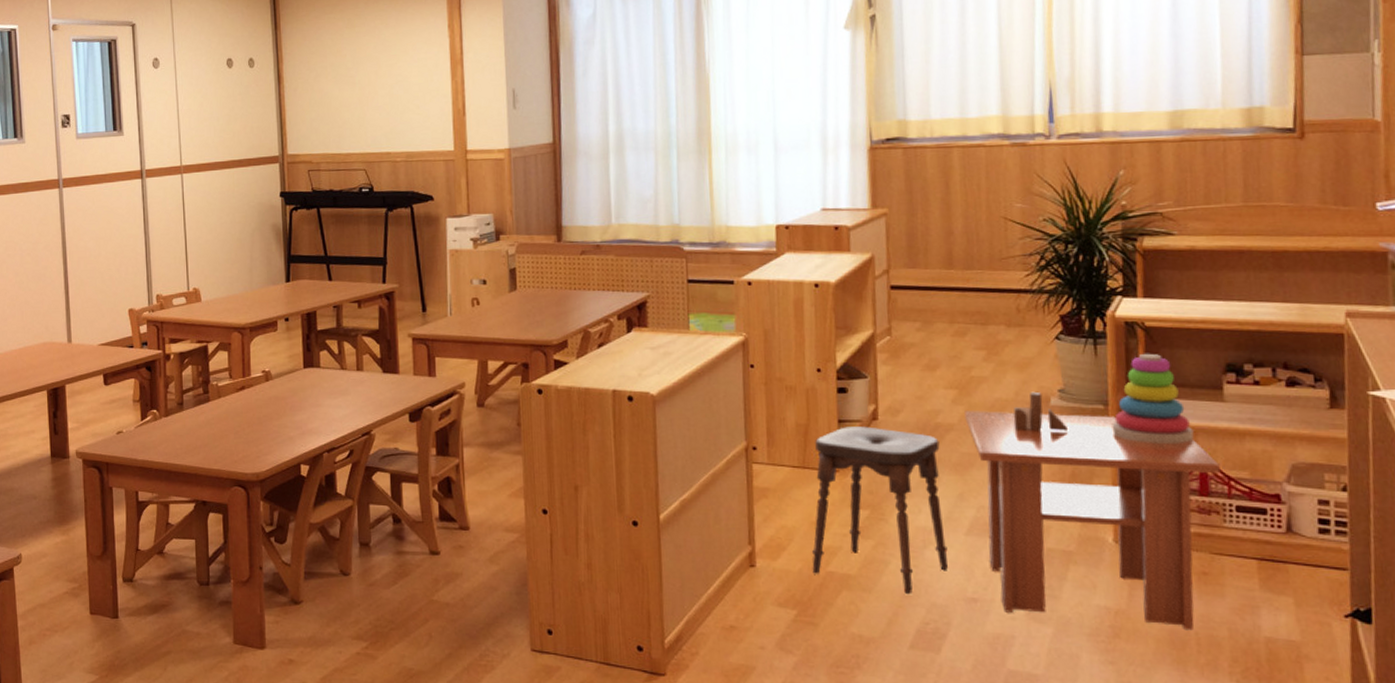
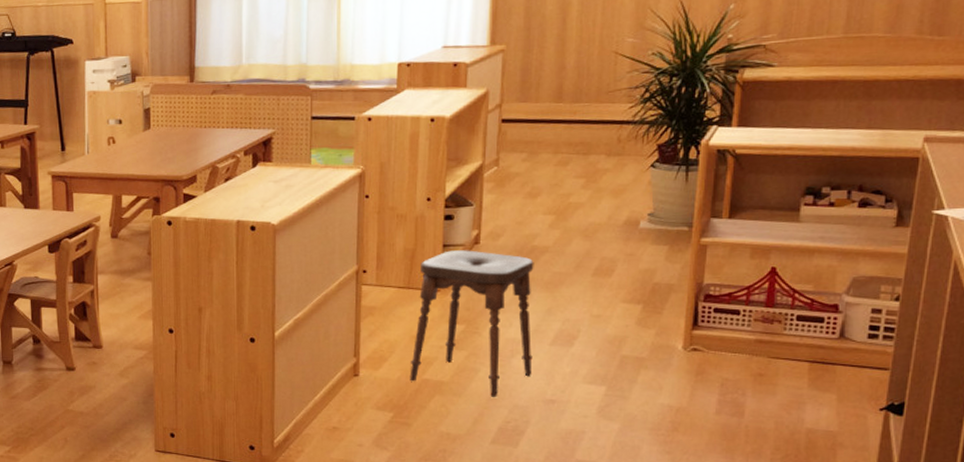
coffee table: present [964,411,1221,631] -> none [560,234,787,424]
wooden block set: present [1013,391,1069,432] -> none [604,215,654,252]
stacking toy: present [1112,353,1194,443] -> none [693,178,768,261]

